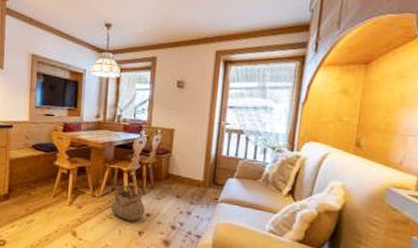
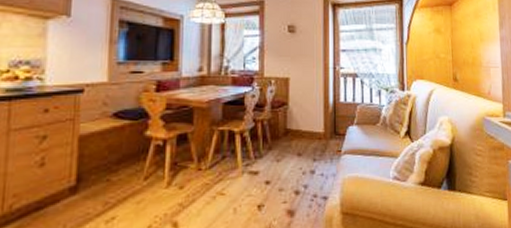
basket: present [110,182,145,221] -> none [221,146,263,194]

